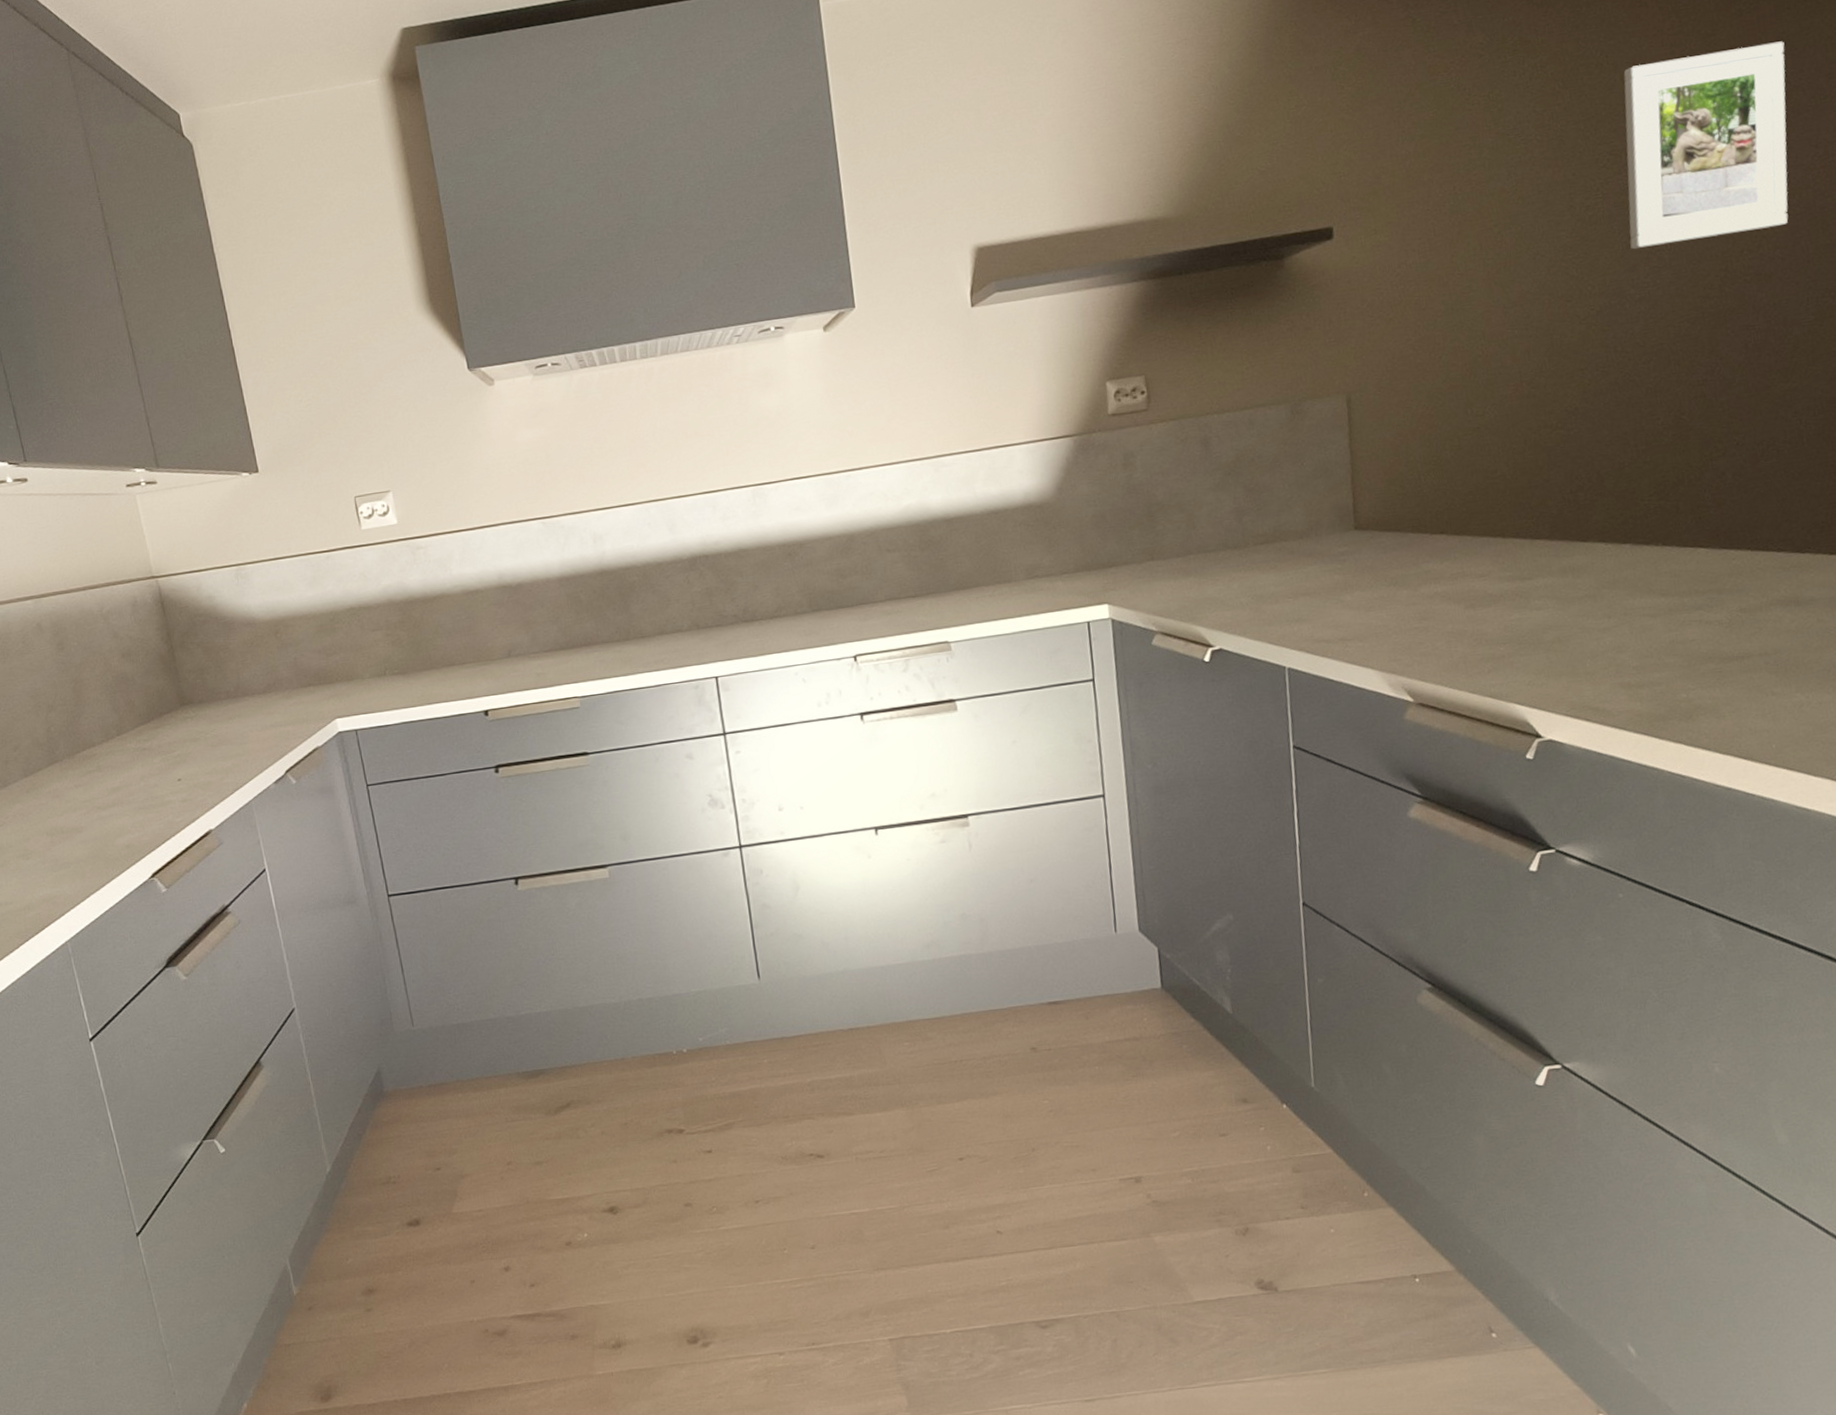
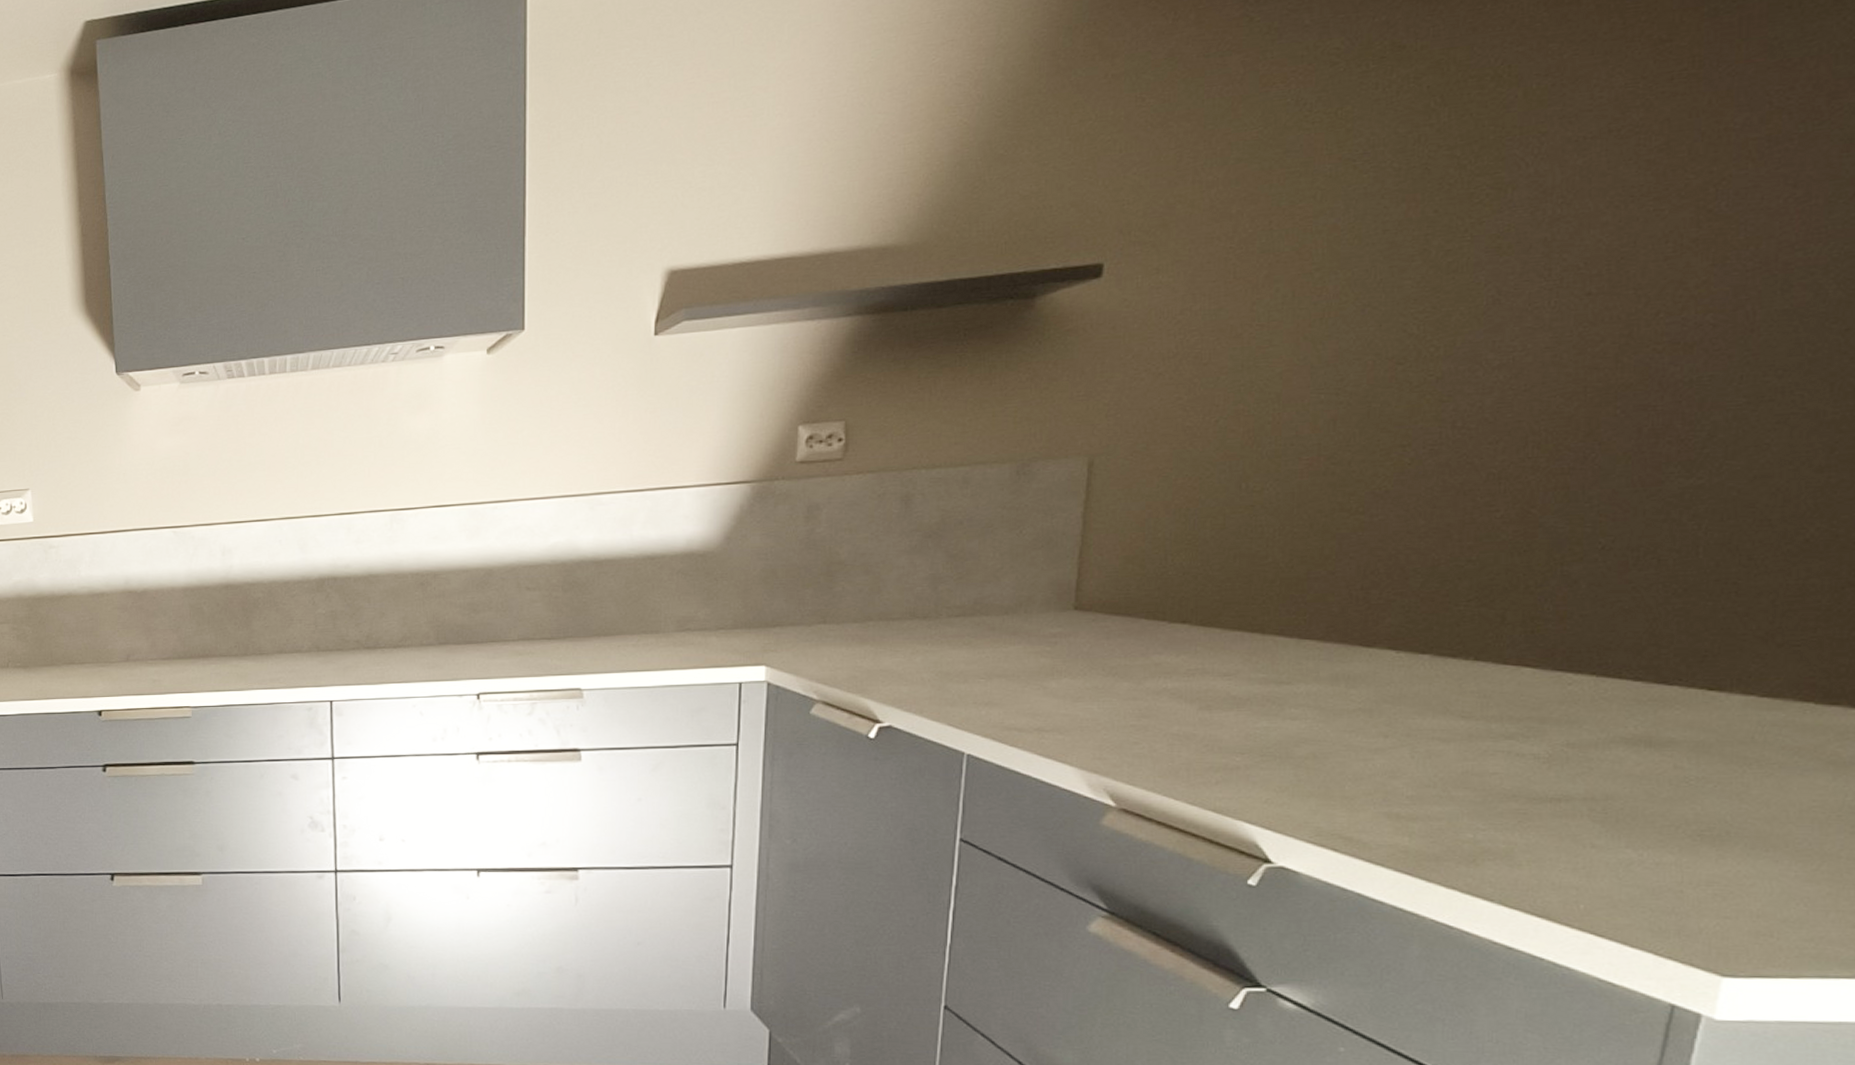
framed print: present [1623,41,1788,250] -> none [1499,49,1774,306]

